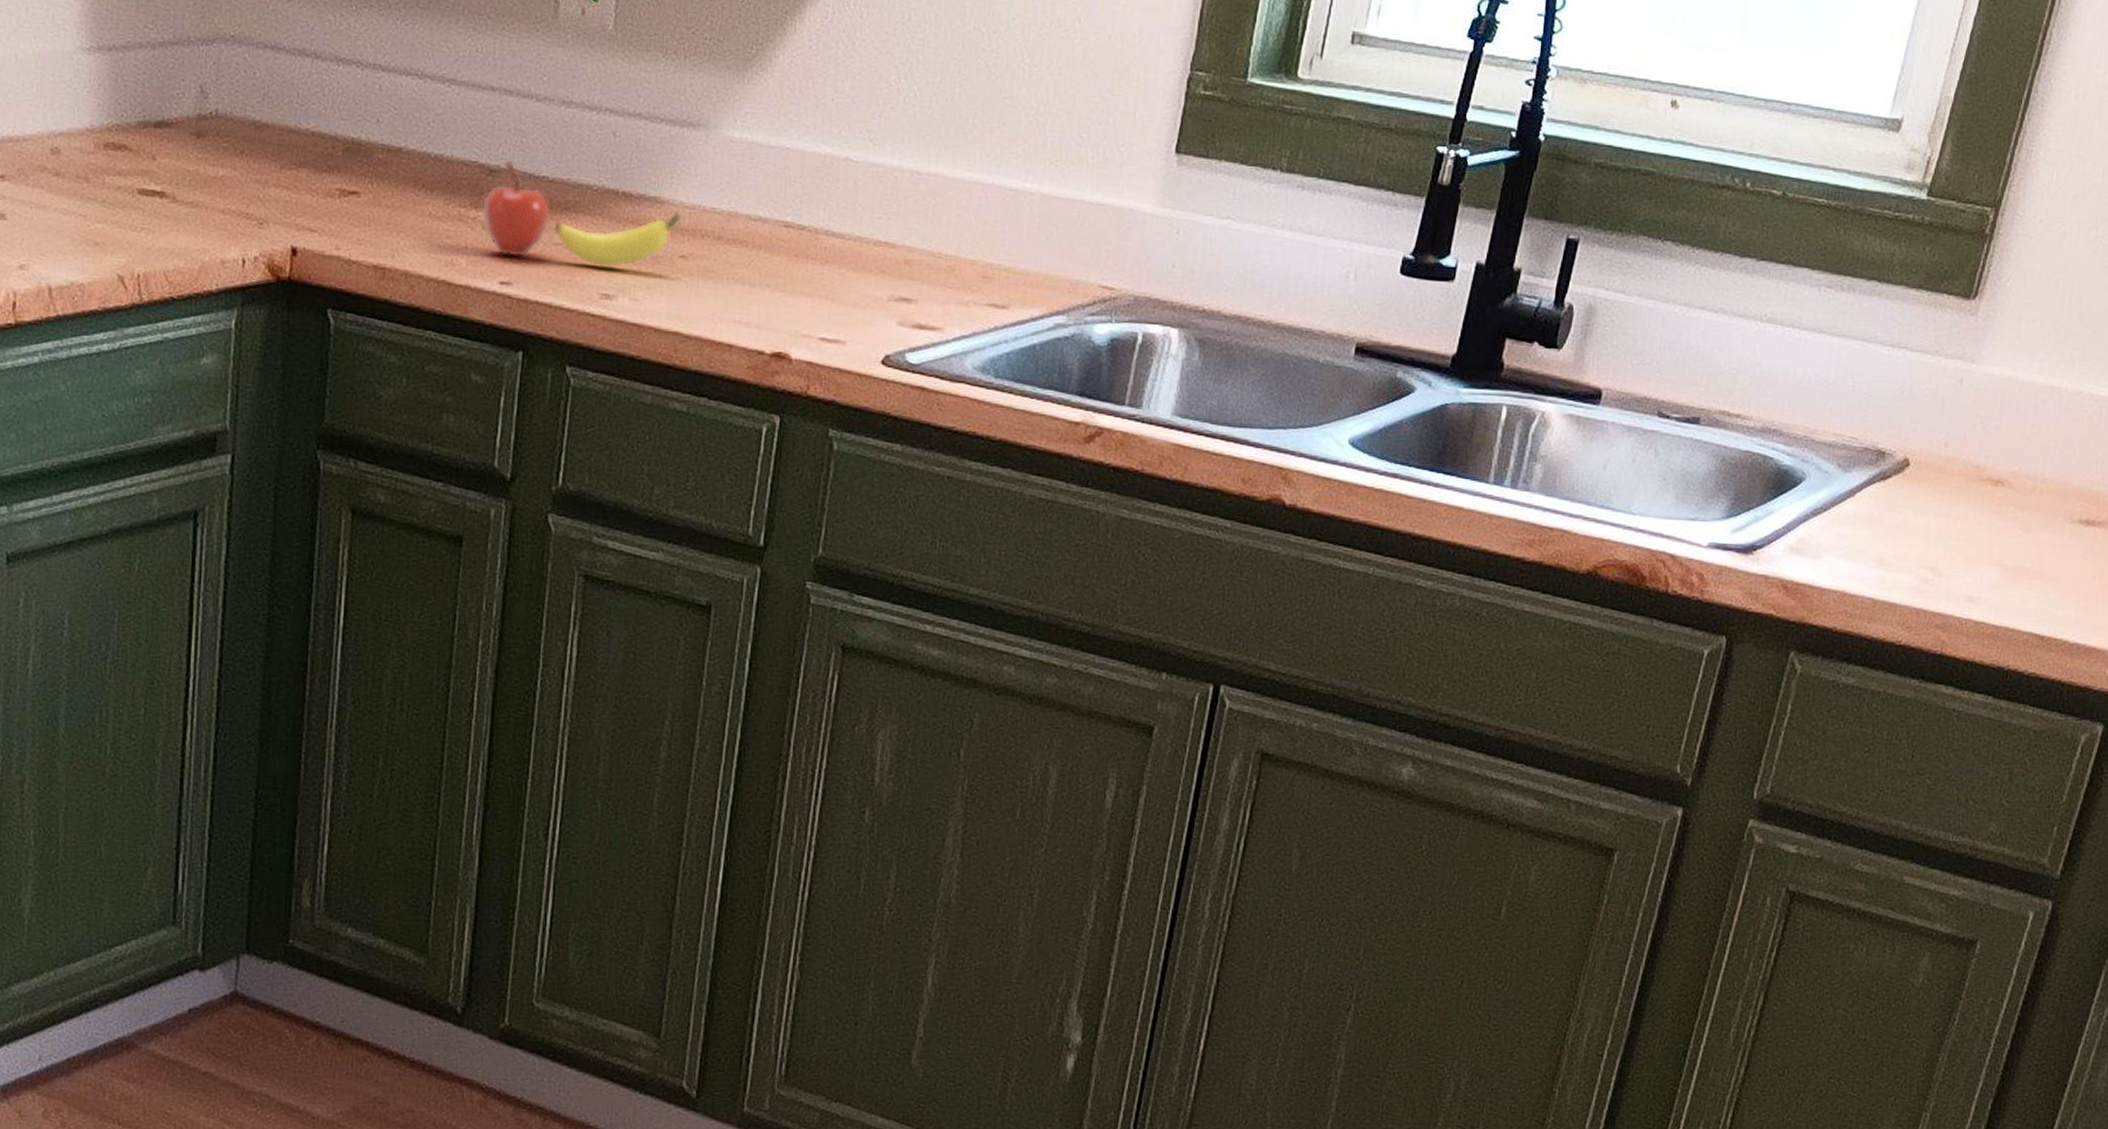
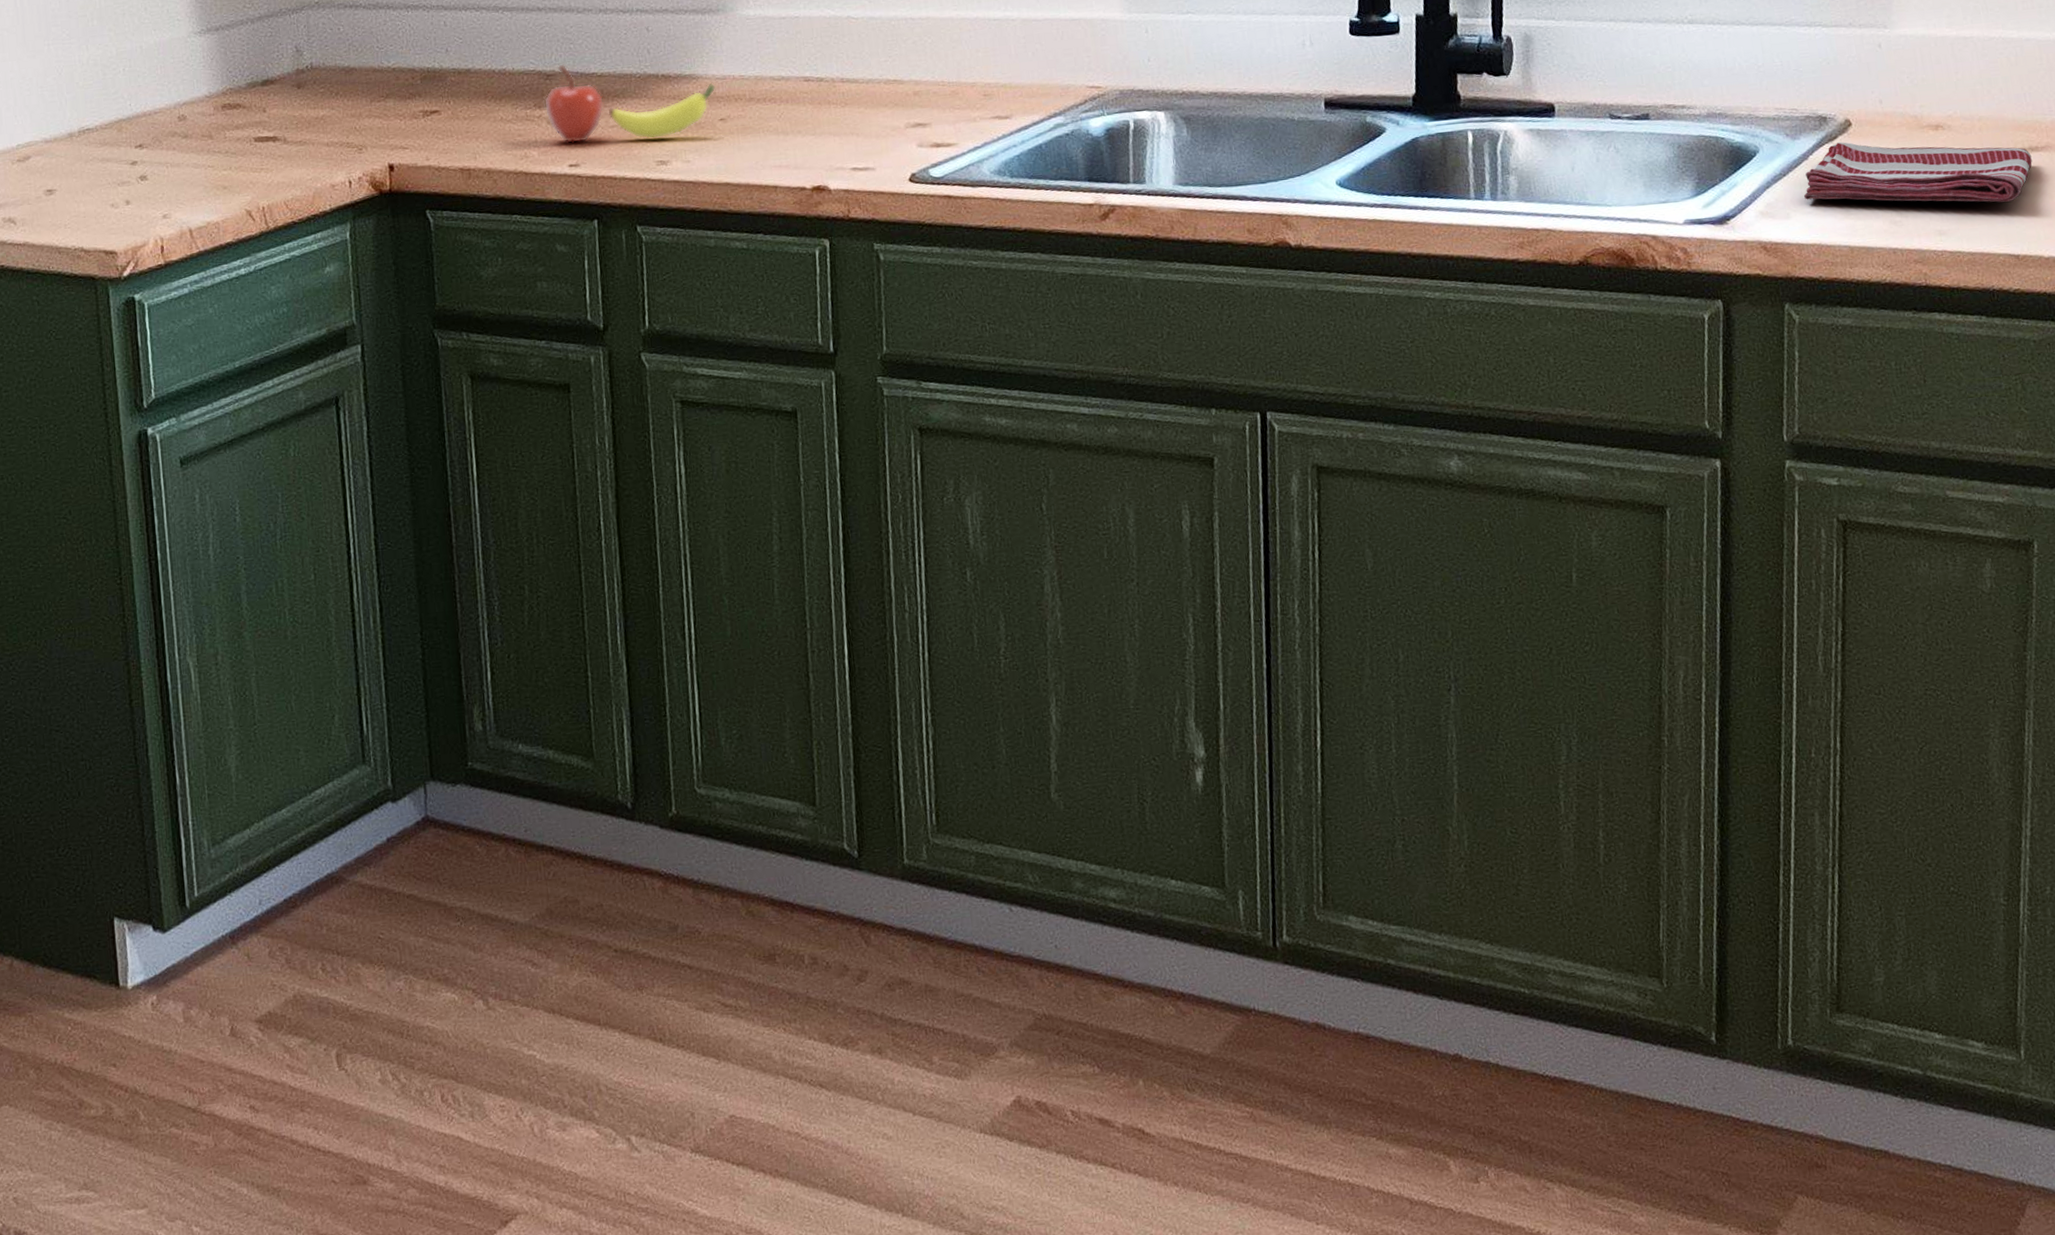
dish towel: none [1840,482,2086,576] -> present [1804,142,2032,202]

